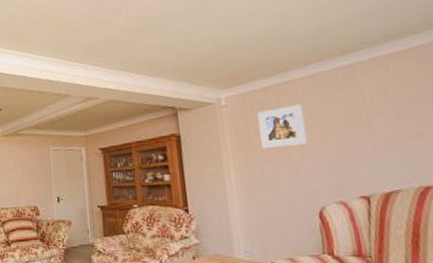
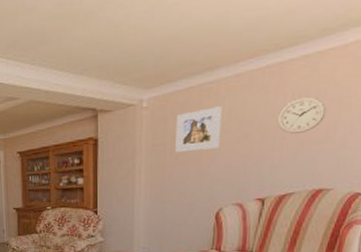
wall clock: none [360,94,411,130] -> present [276,96,327,134]

